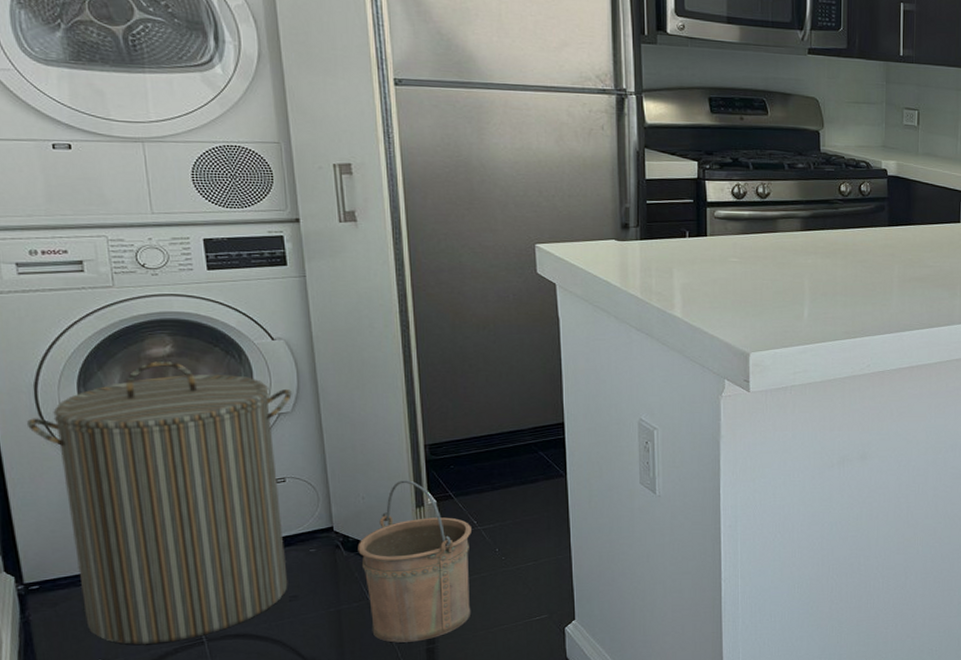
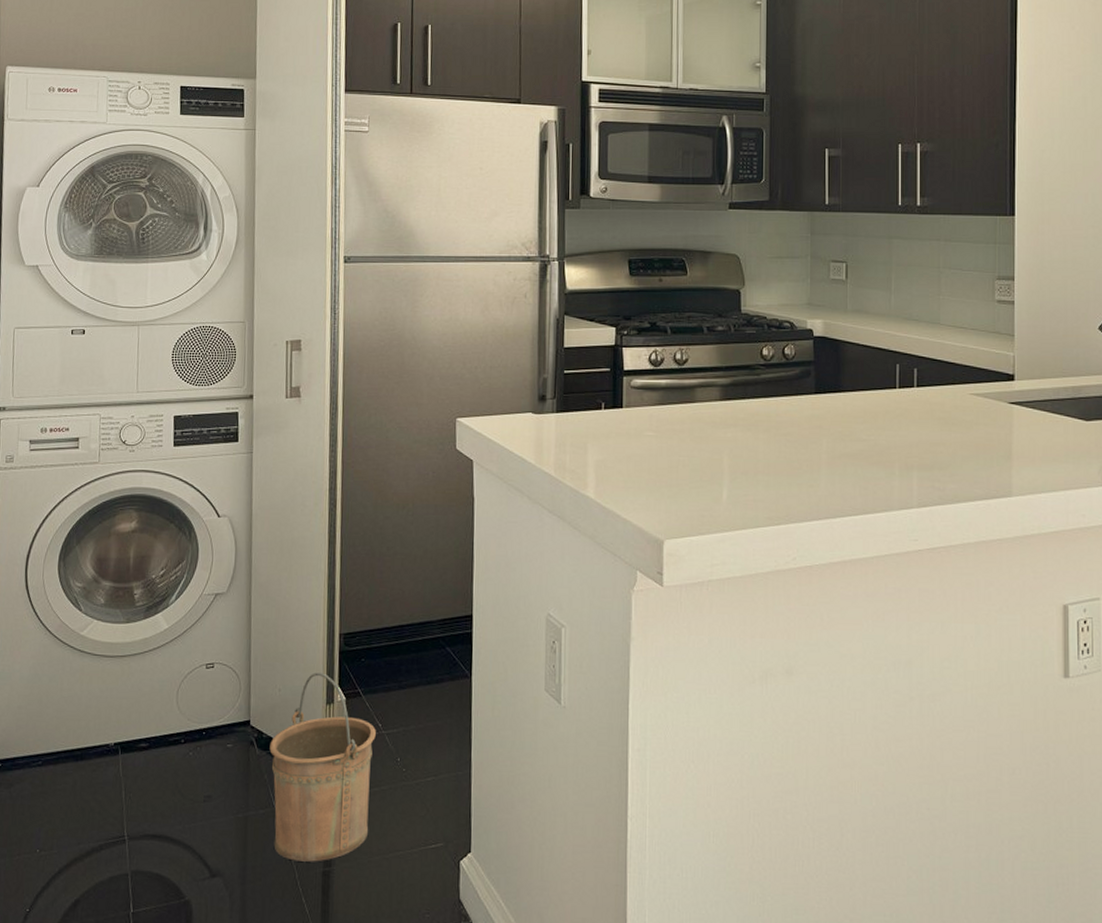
laundry hamper: present [26,361,292,644] -> none [15,537,229,838]

